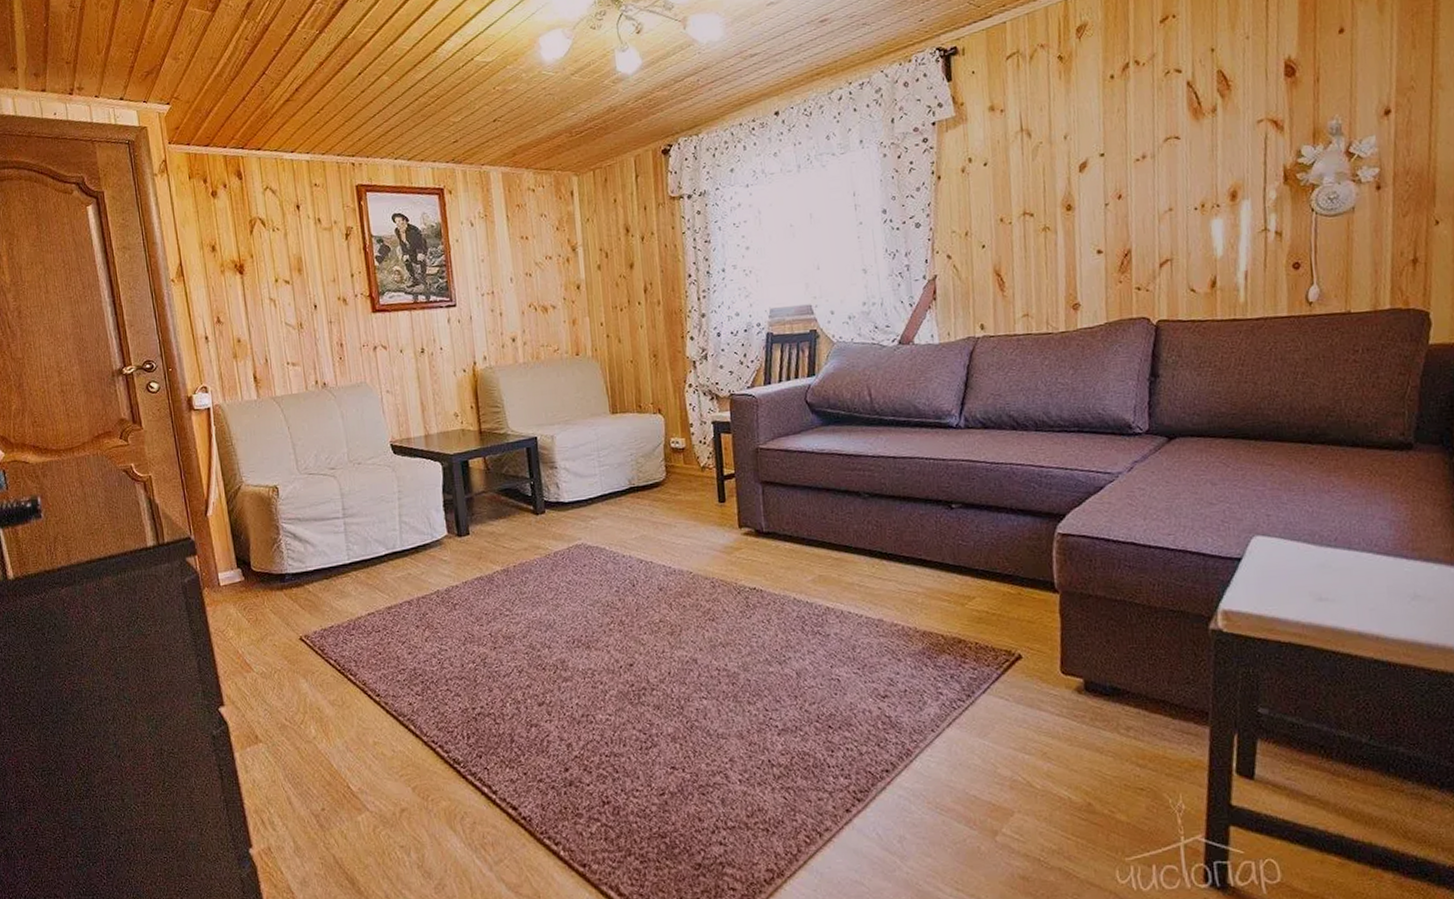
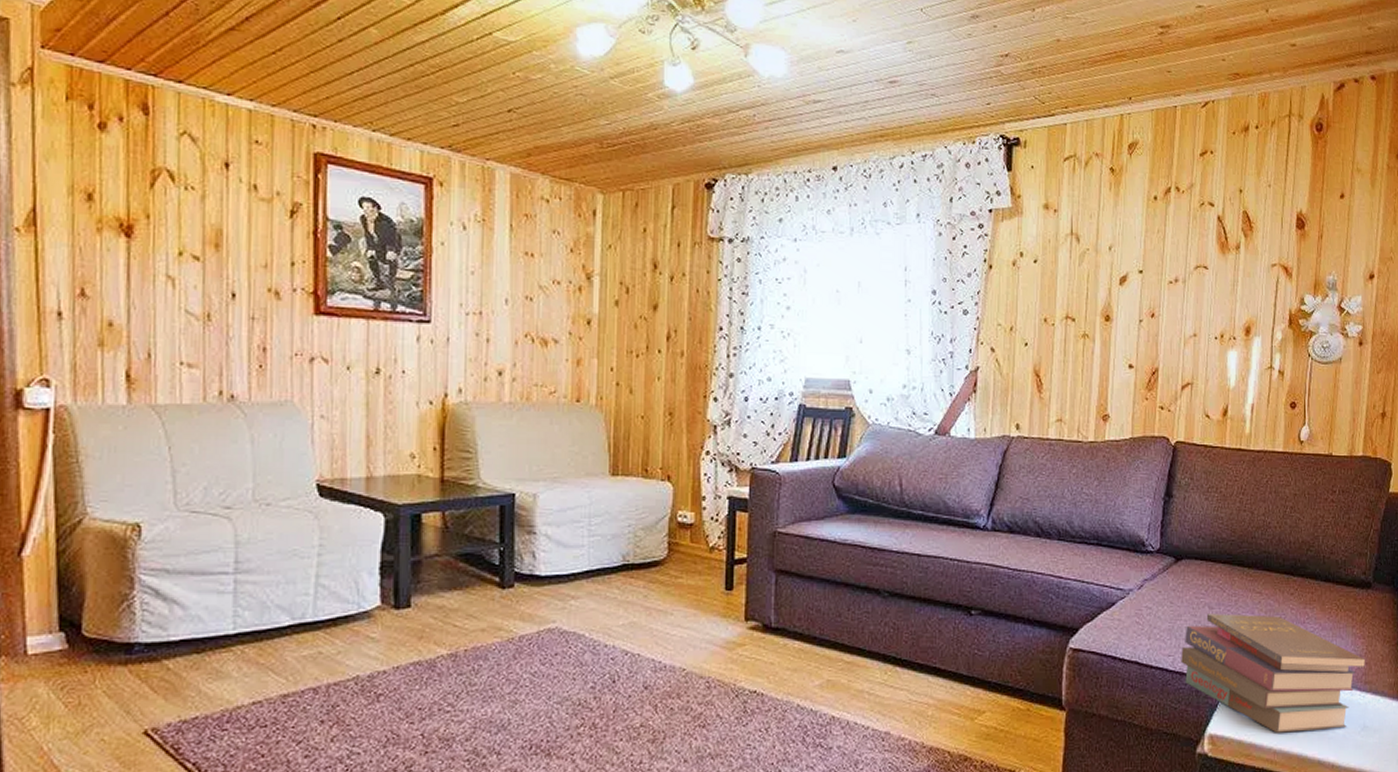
books: none [1182,486,1411,607] -> present [1181,614,1365,733]

